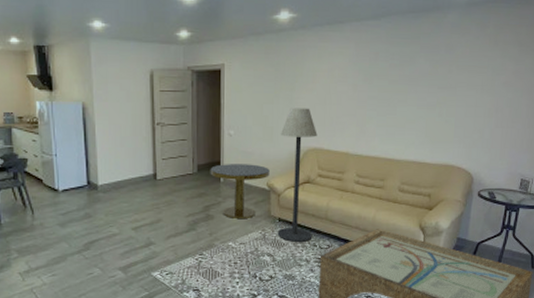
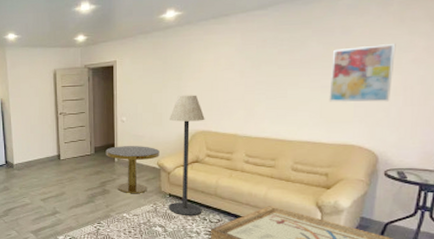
wall art: none [433,65,491,123] -> present [329,44,396,102]

